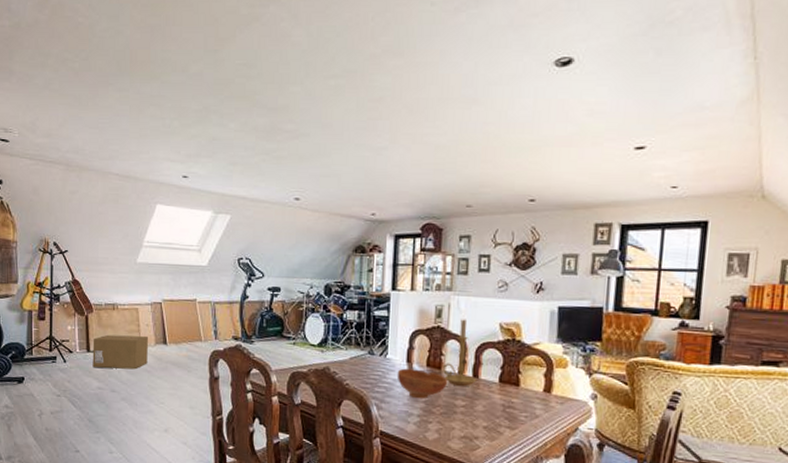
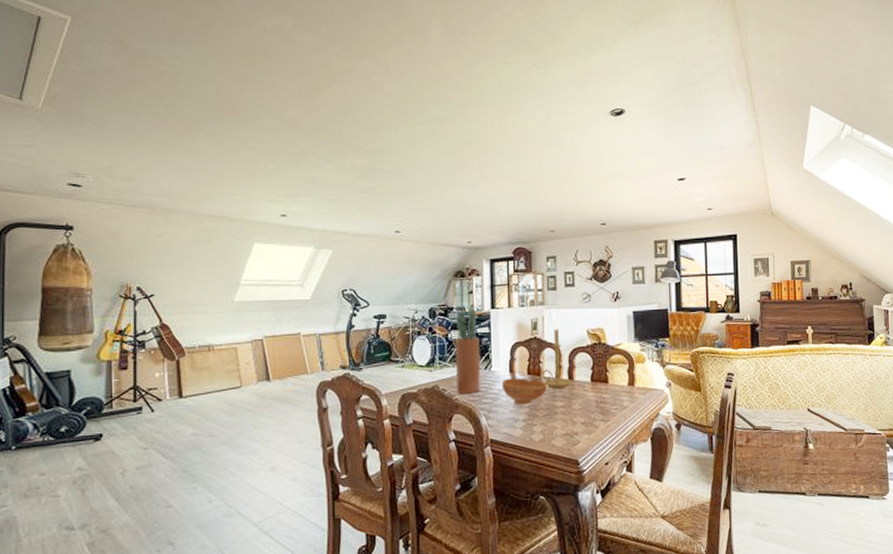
box: present [92,334,148,370] -> none [185,374,249,414]
vase: none [349,282,376,381] -> present [454,303,480,394]

